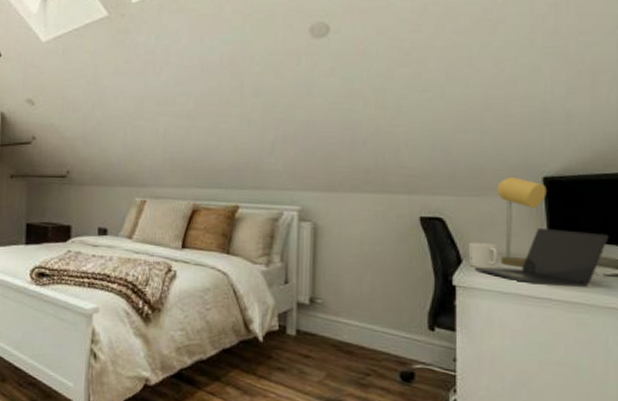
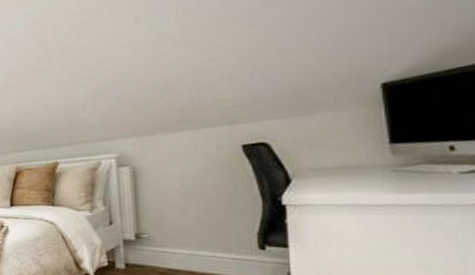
mug: present [468,243,498,269] -> none [297,159,332,185]
laptop: present [474,228,609,287] -> none [305,130,466,194]
desk lamp: present [497,176,547,268] -> none [327,88,386,179]

